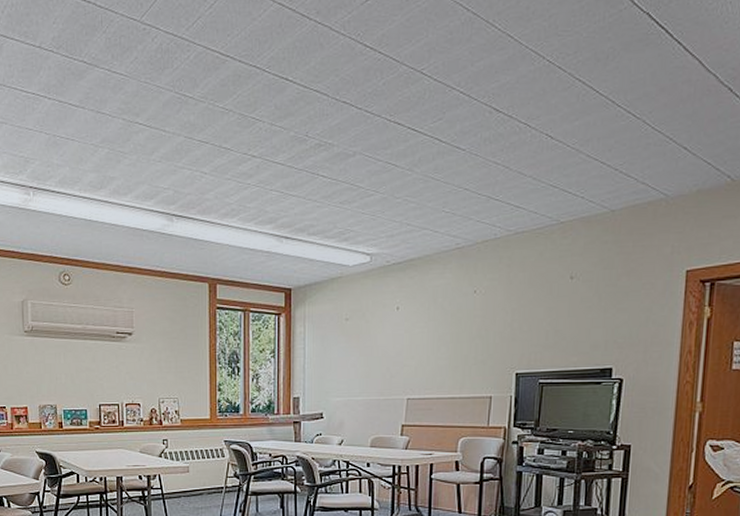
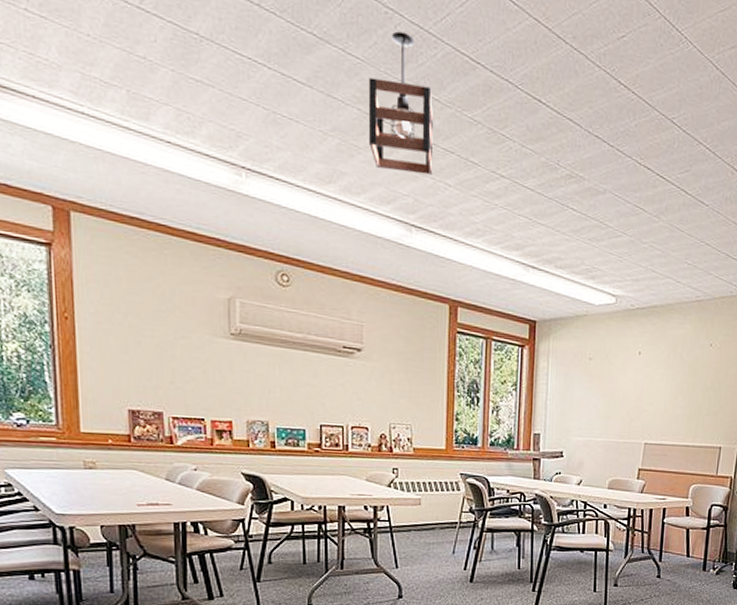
pendant light: none [131,42,190,169] -> present [368,31,434,175]

